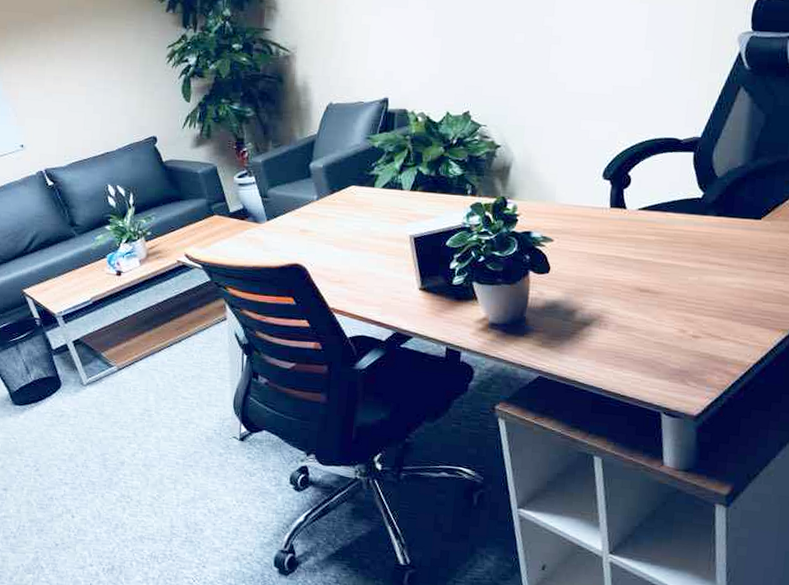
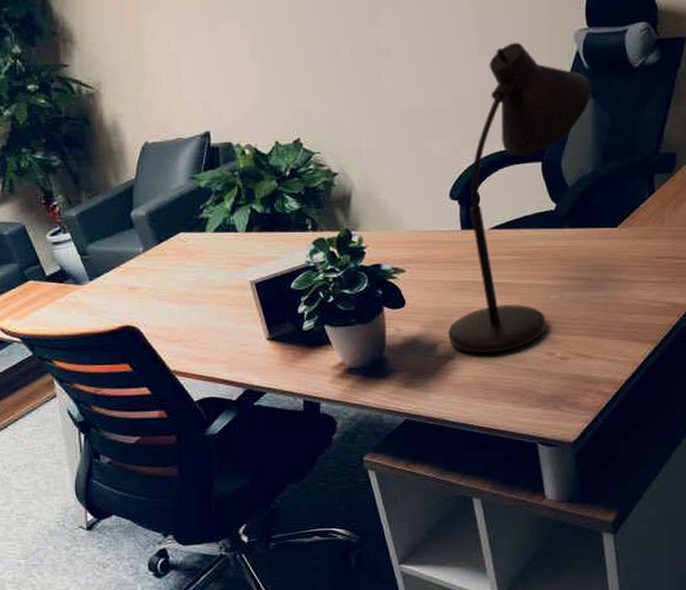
desk lamp: none [587,39,750,325] -> present [448,42,591,353]

